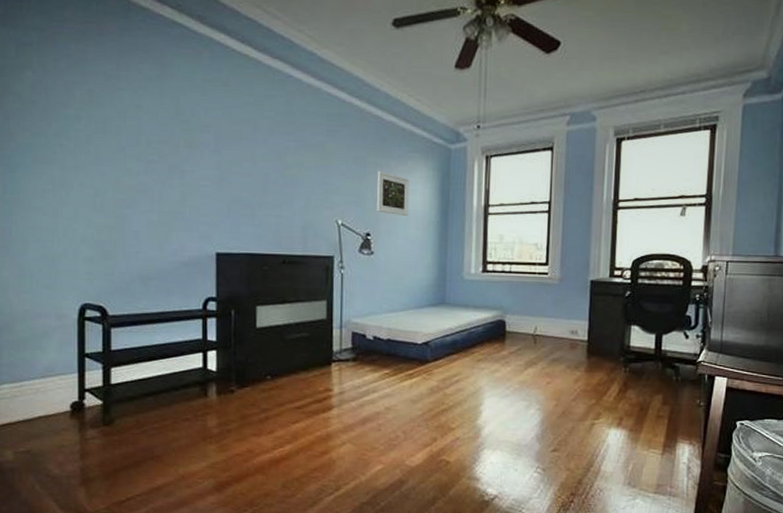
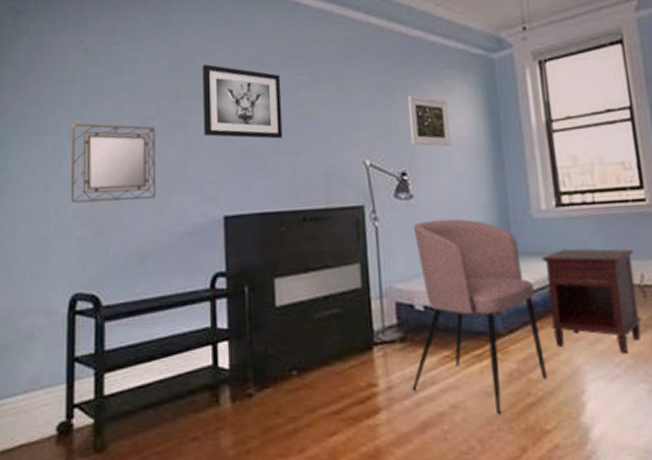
home mirror: none [77,158,157,232] -> present [71,123,157,203]
wall art: none [200,120,271,194] -> present [202,64,283,139]
armchair: none [358,273,458,416] -> present [412,218,546,415]
nightstand: none [465,304,534,381] -> present [541,248,642,355]

